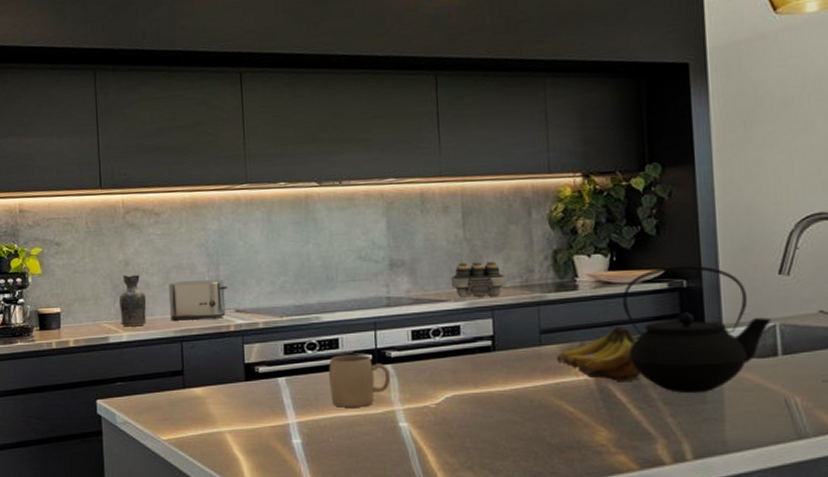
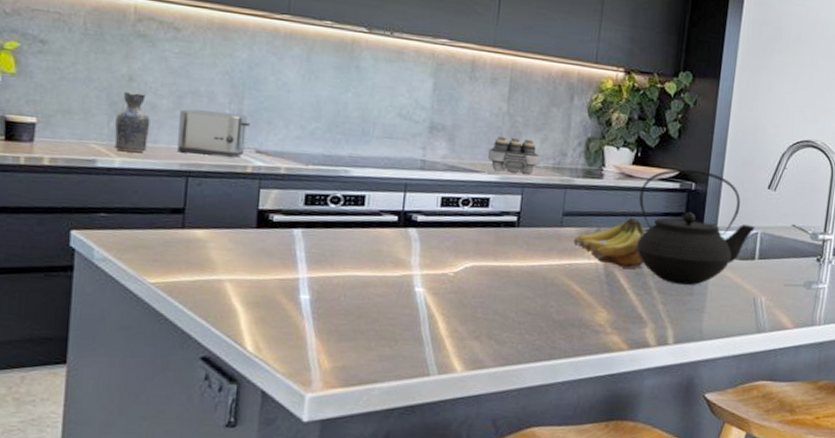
mug: present [328,354,391,408] -> none [348,213,414,269]

